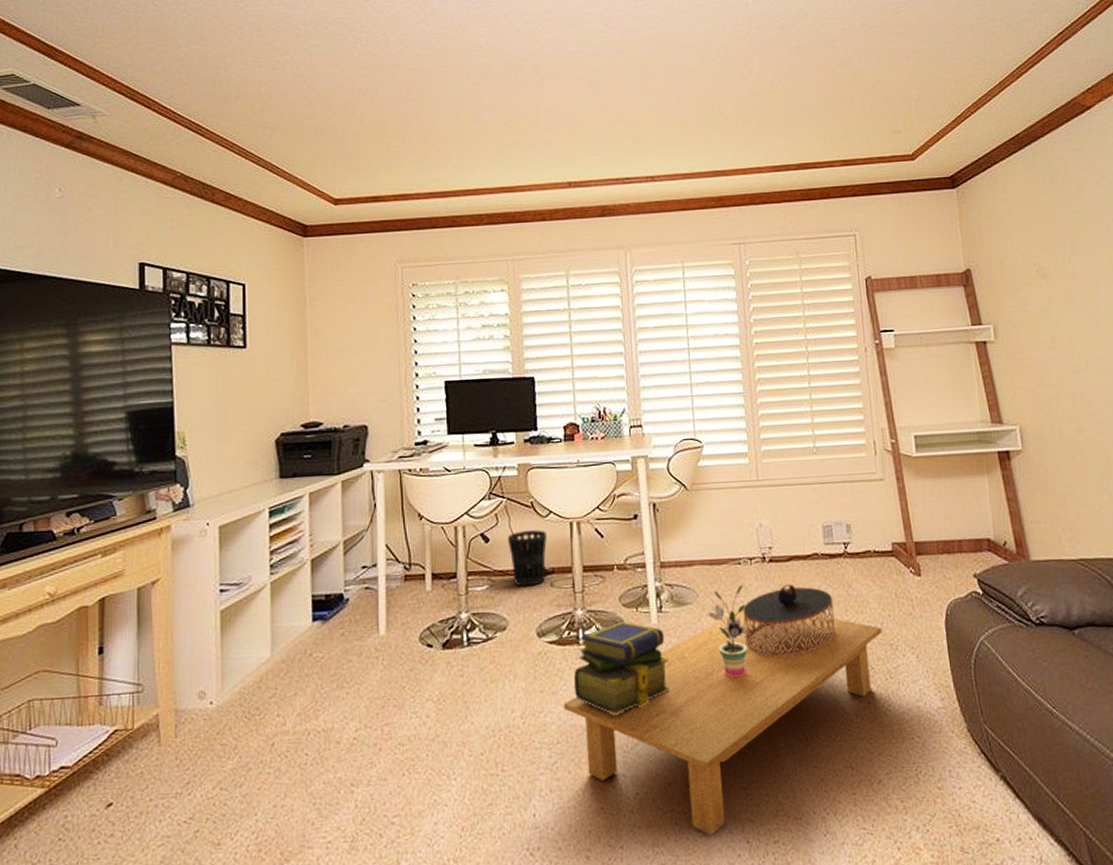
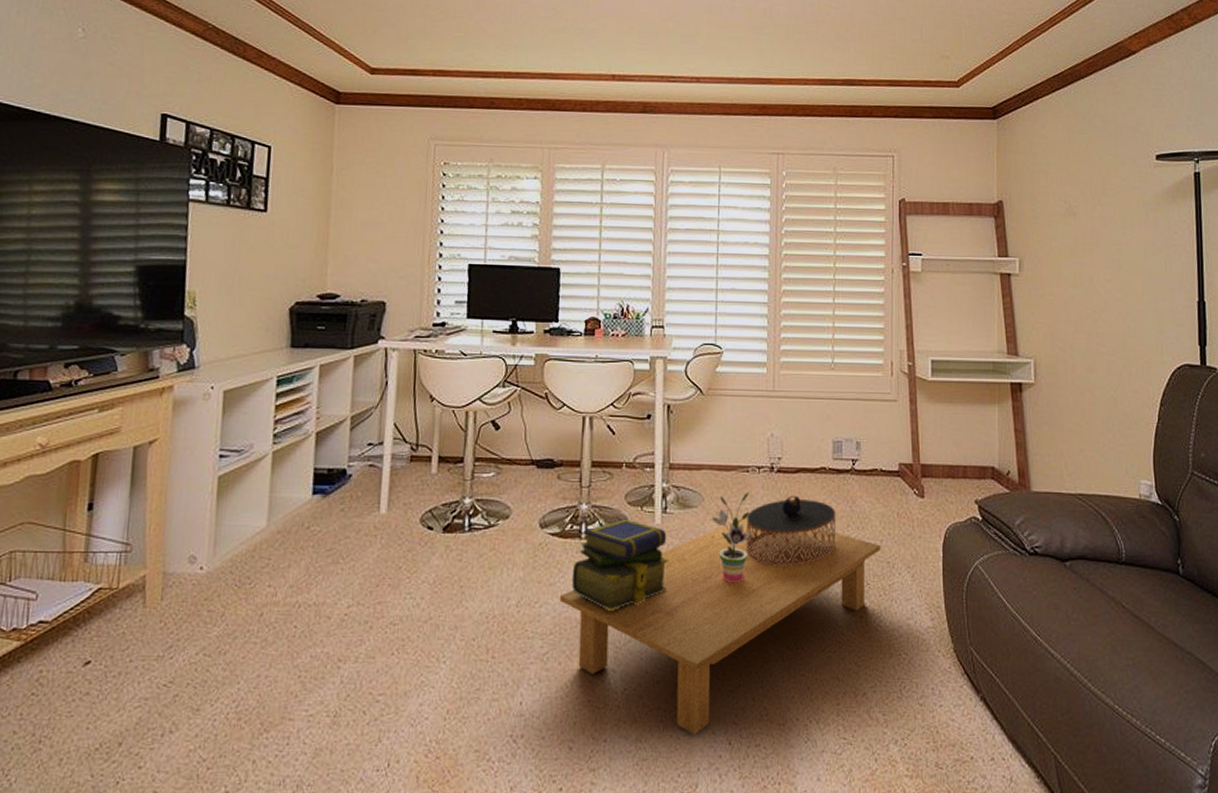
wastebasket: present [508,530,547,587] -> none [518,421,558,477]

